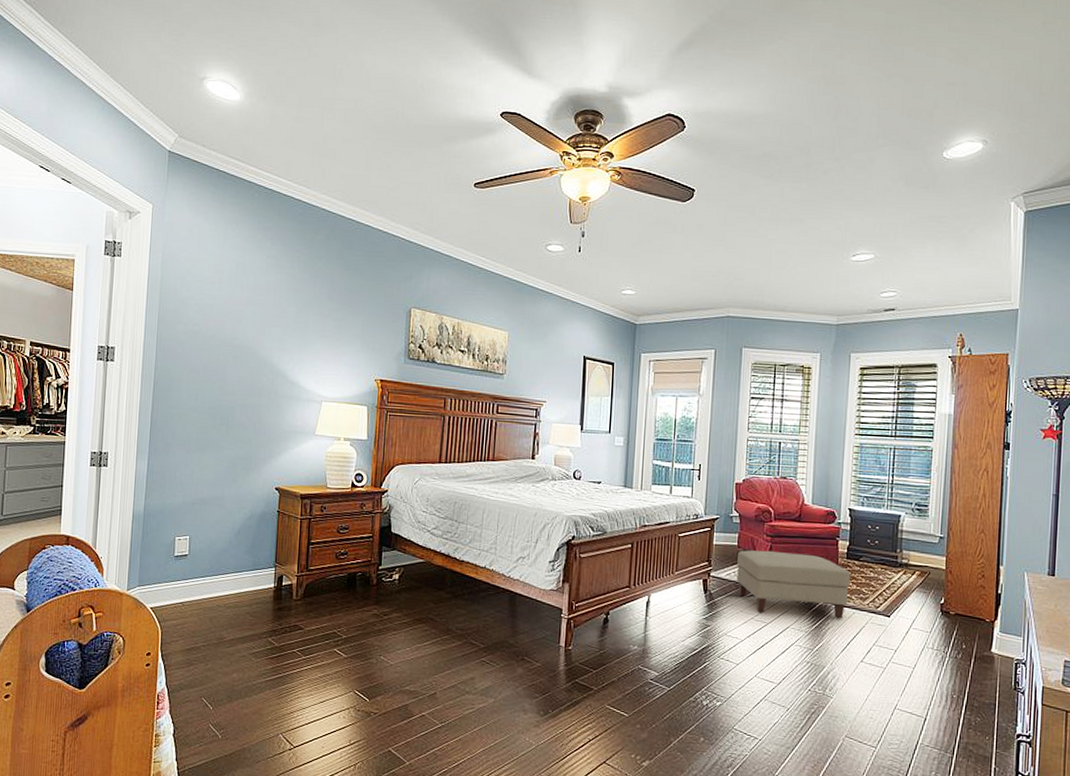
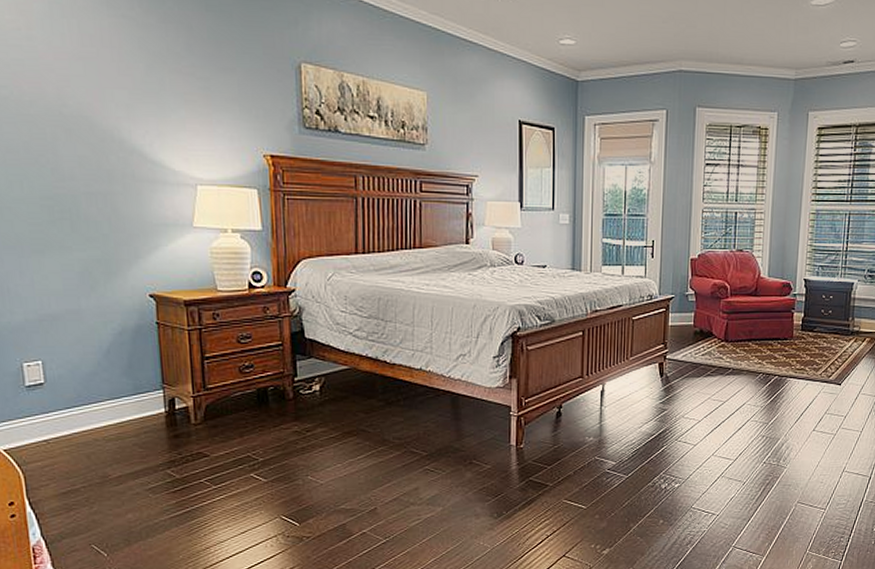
ottoman: present [737,550,851,619] -> none [693,328,805,393]

